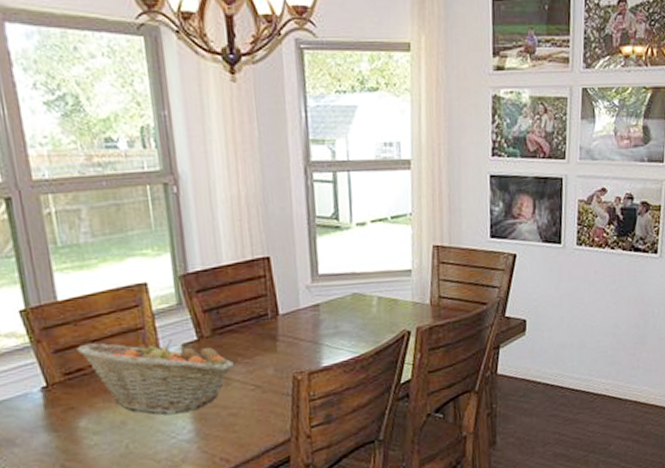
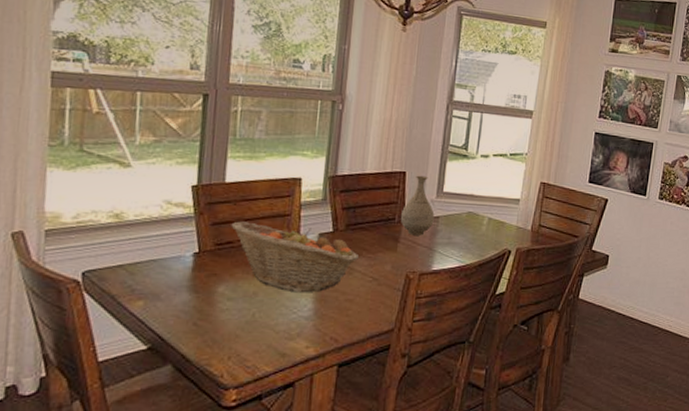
vase: none [273,258,314,331] -> present [400,175,435,236]

